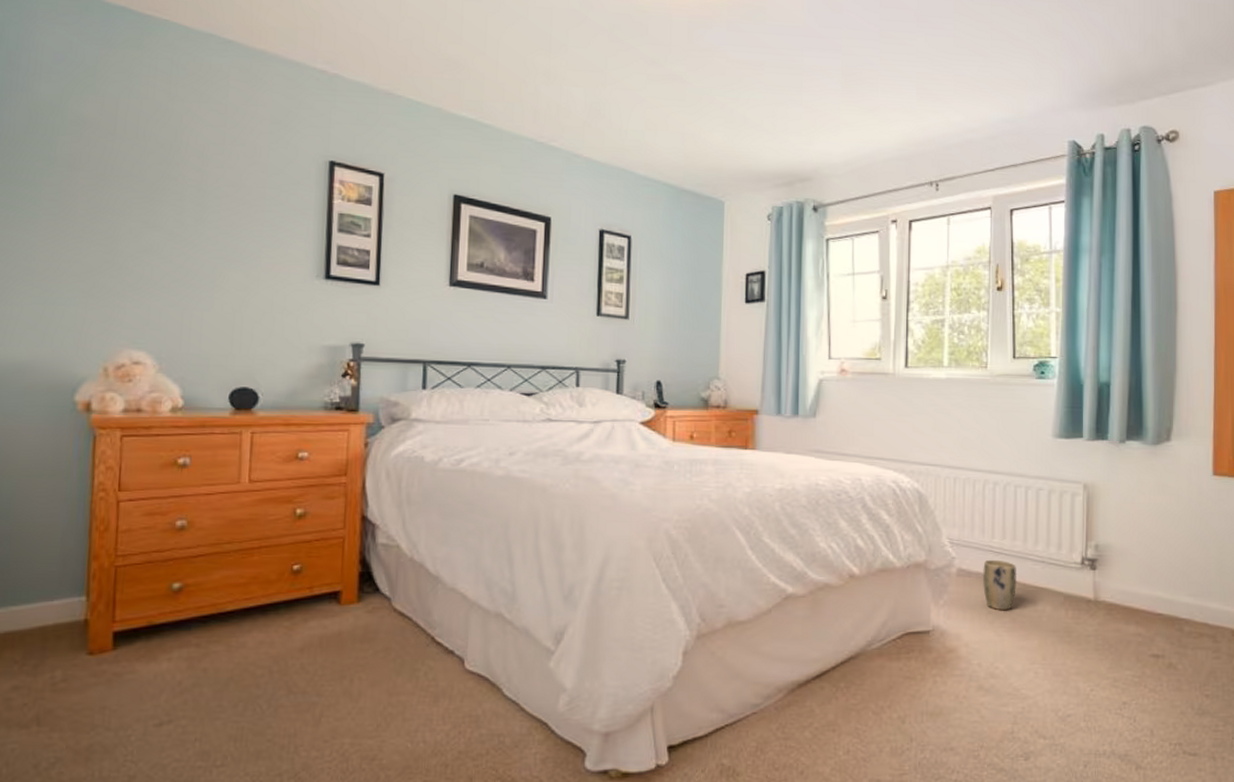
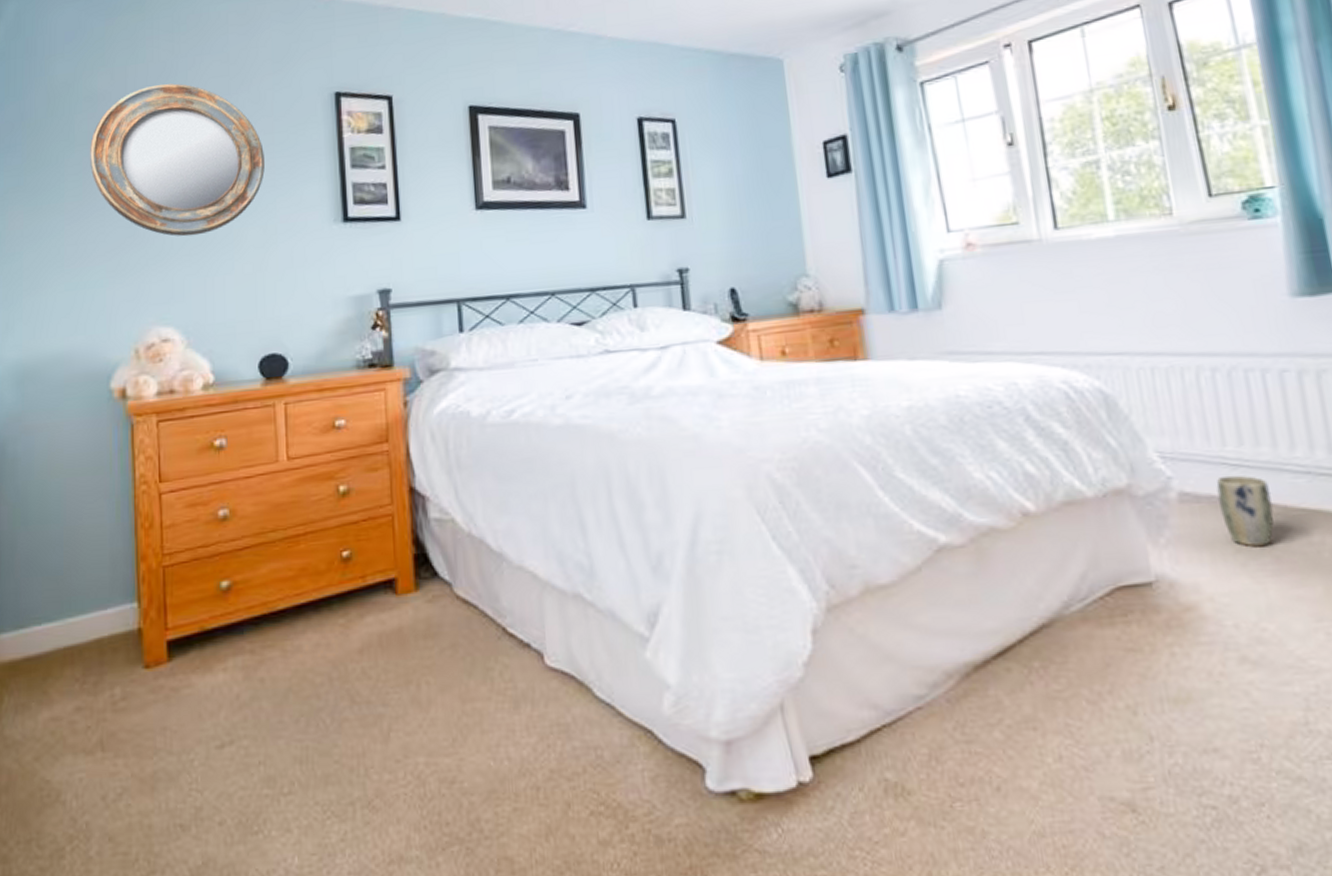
home mirror: none [70,122,254,271] -> present [90,83,265,237]

